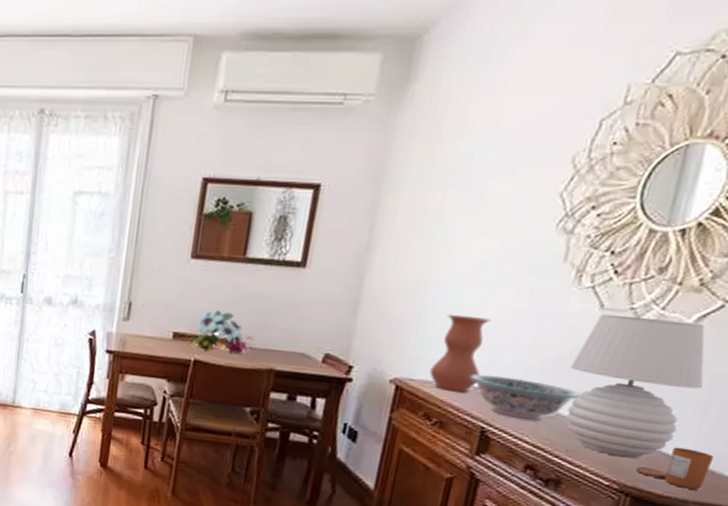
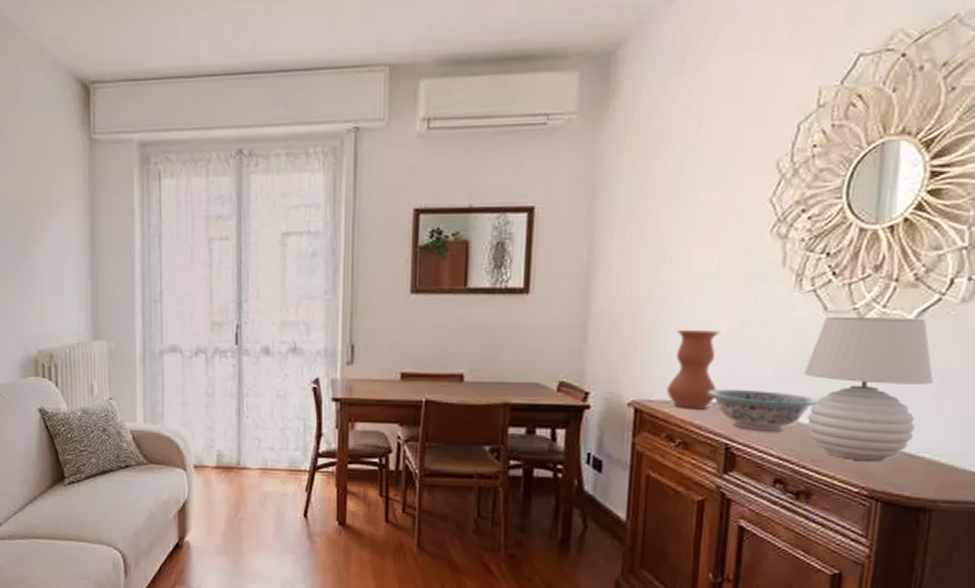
flower arrangement: present [187,310,255,354] -> none [415,346,486,391]
candle: present [636,447,714,490] -> none [882,446,955,488]

